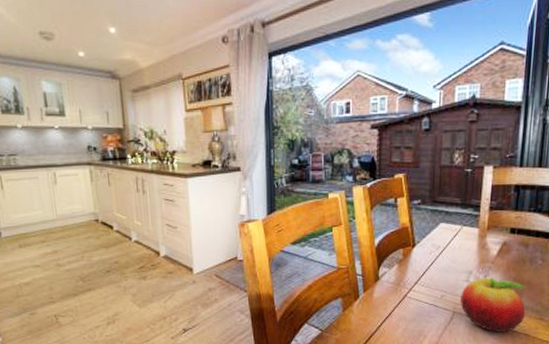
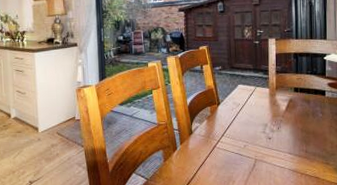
fruit: present [460,278,527,332] -> none [260,129,314,176]

